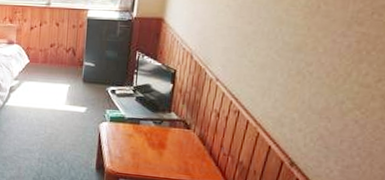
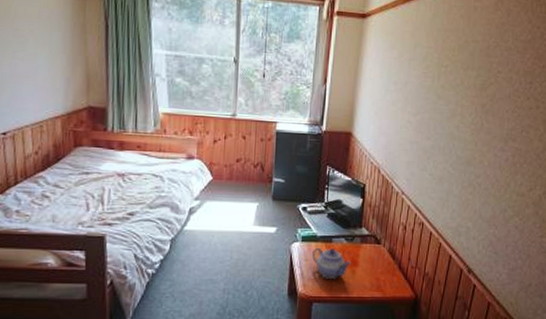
teapot: none [120,128,158,159] -> present [312,247,351,279]

